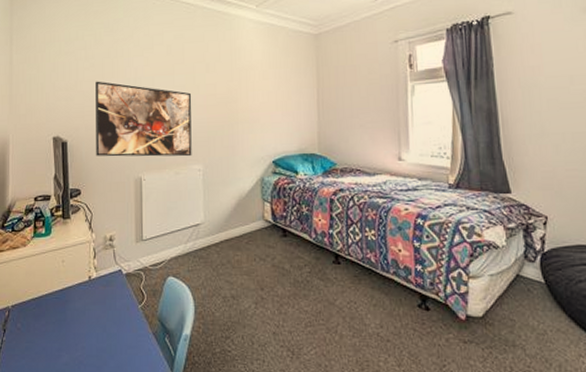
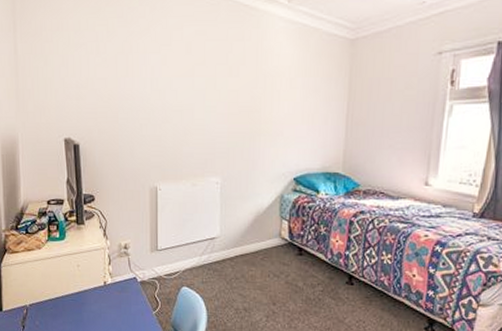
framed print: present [96,81,192,157] -> none [108,79,212,168]

